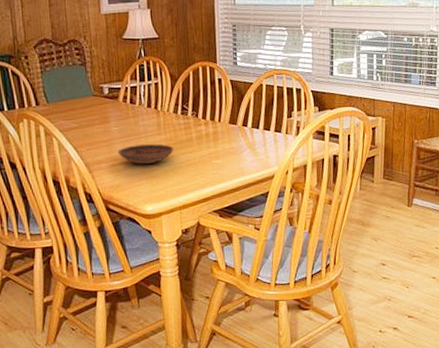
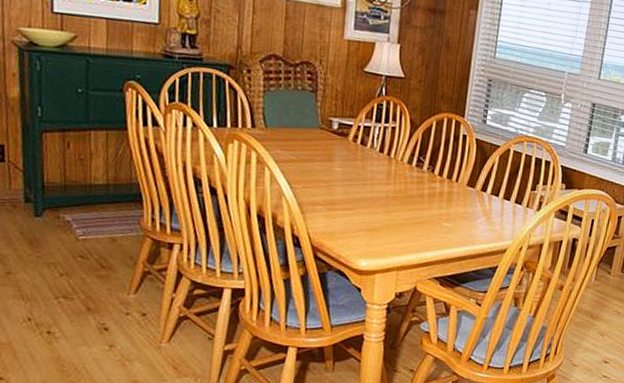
bowl: present [118,144,174,164] -> none [337,191,402,215]

